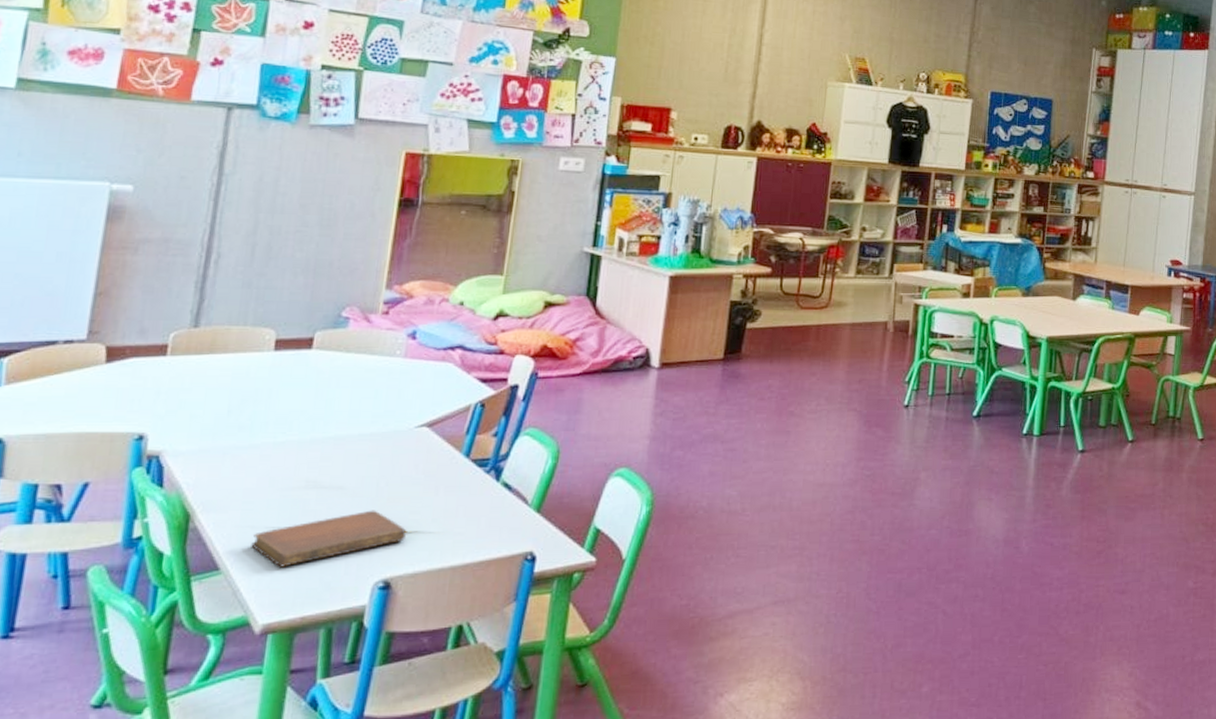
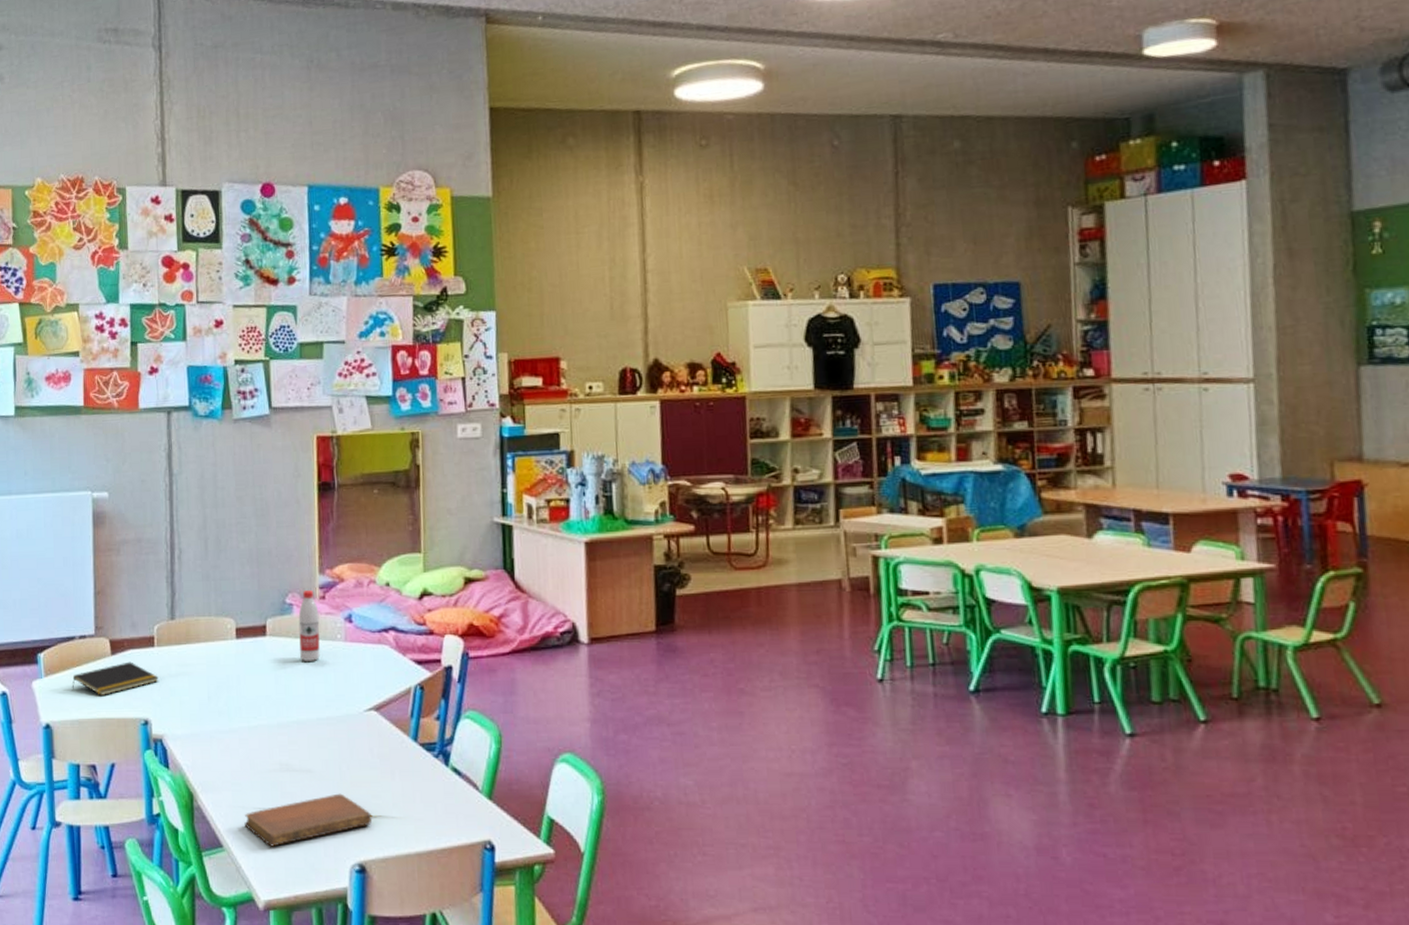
notepad: none [43,371,166,407] -> present [72,661,159,695]
water bottle: none [348,304,379,376] -> present [298,589,321,661]

